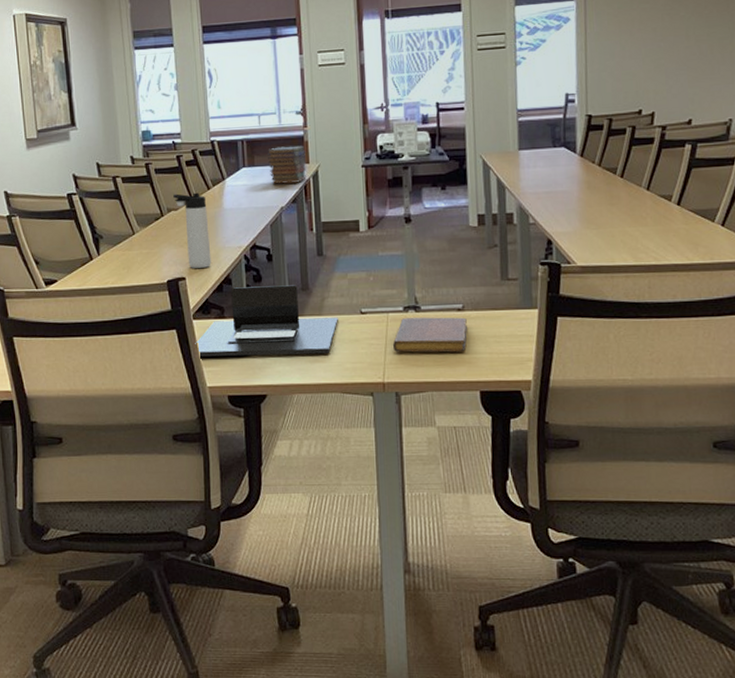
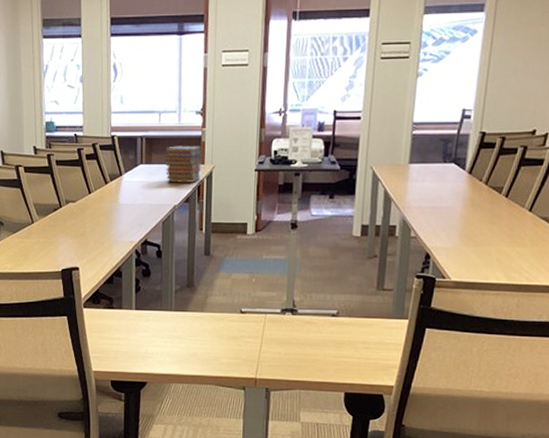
thermos bottle: present [173,192,211,268] -> none [72,186,104,260]
laptop: present [195,285,338,357] -> none [84,280,219,348]
notebook: present [392,317,467,353] -> none [267,320,340,355]

